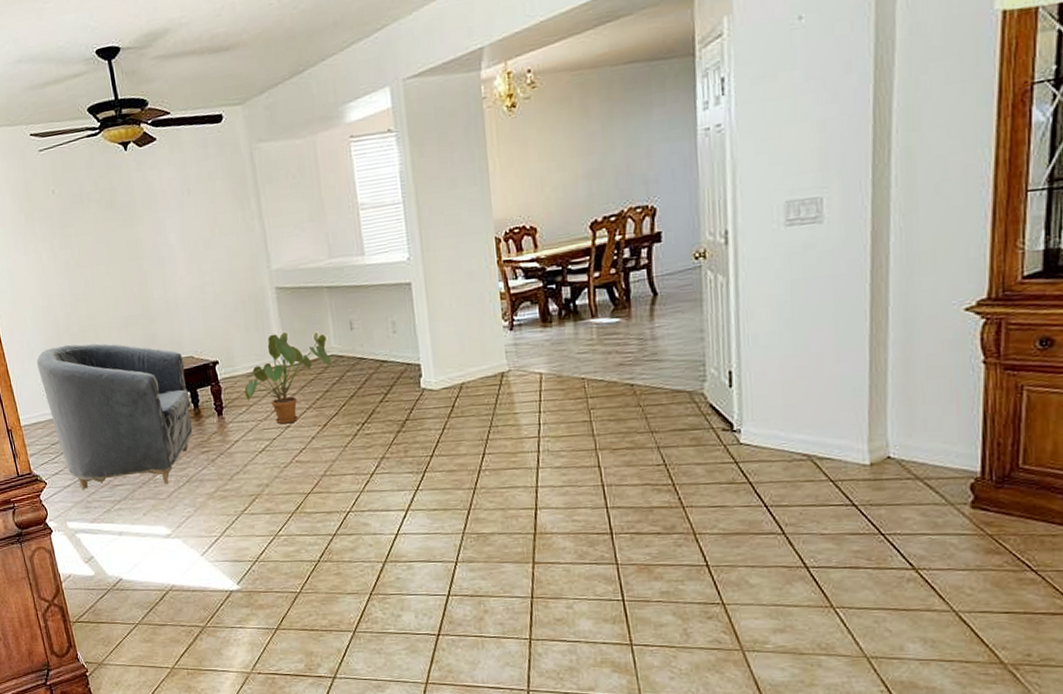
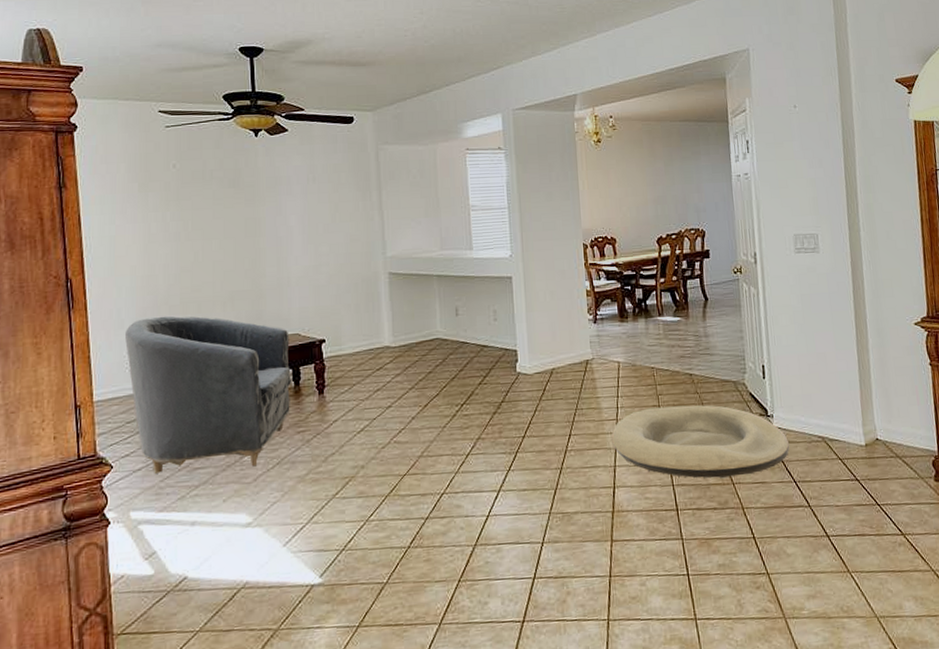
house plant: present [244,331,332,425] -> none [349,315,436,404]
dog bed: none [532,419,762,501] -> present [611,405,790,479]

